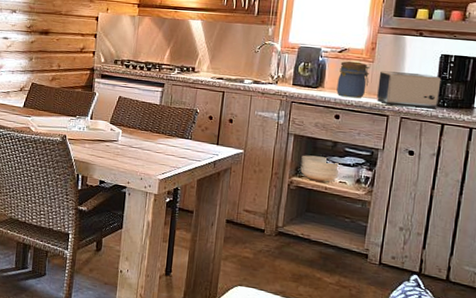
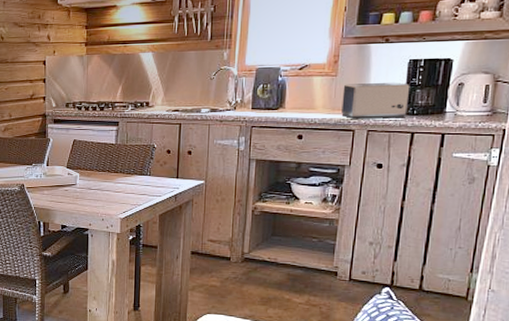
bowl: present [299,155,340,182] -> none [263,179,305,204]
jar: present [336,61,371,99] -> none [298,77,334,116]

